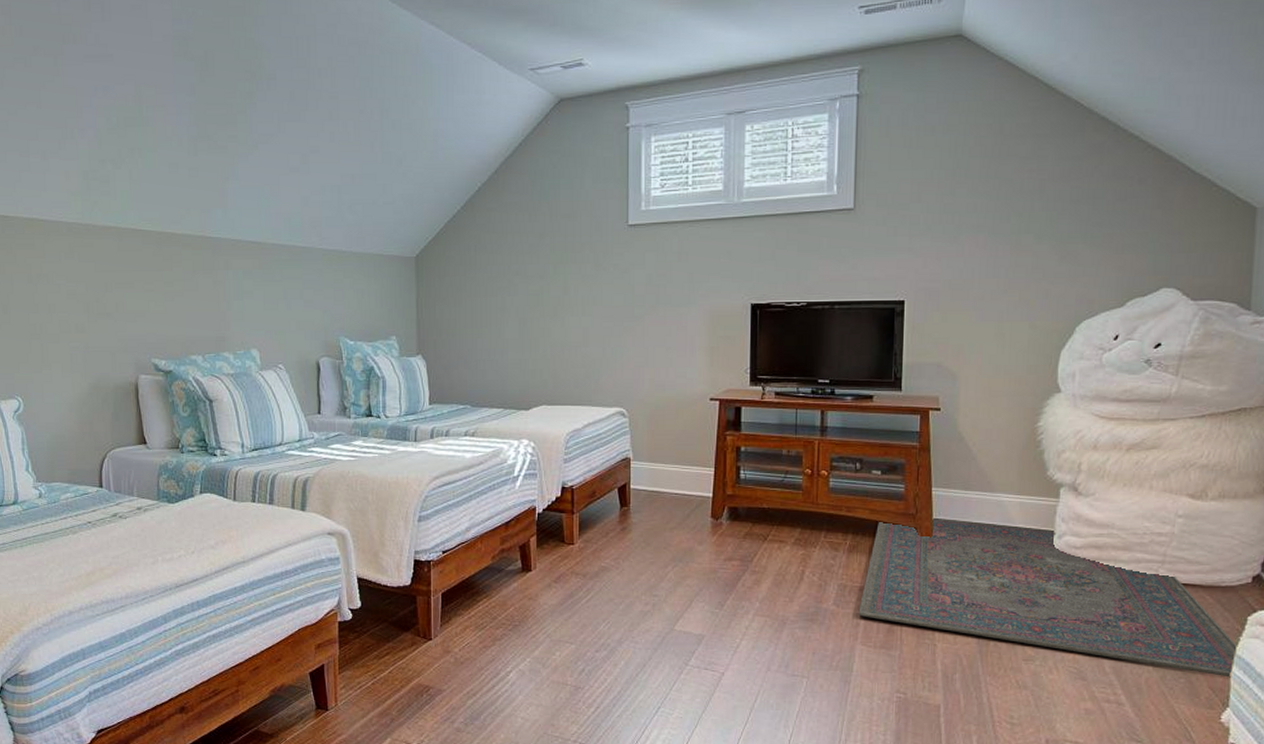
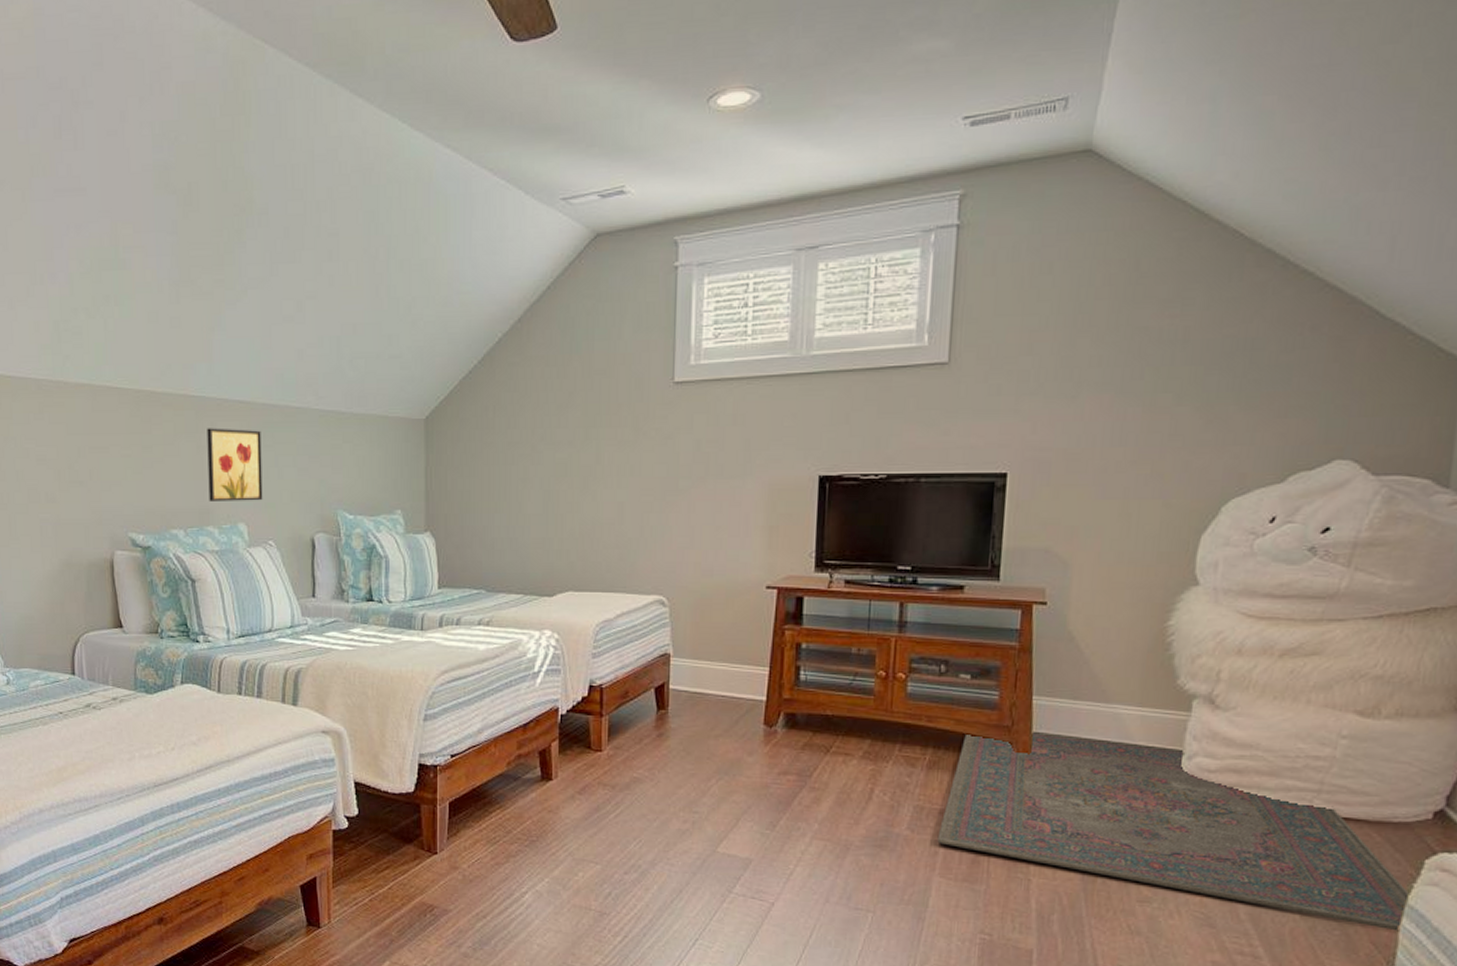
wall art: none [222,265,273,330] -> present [207,428,263,501]

